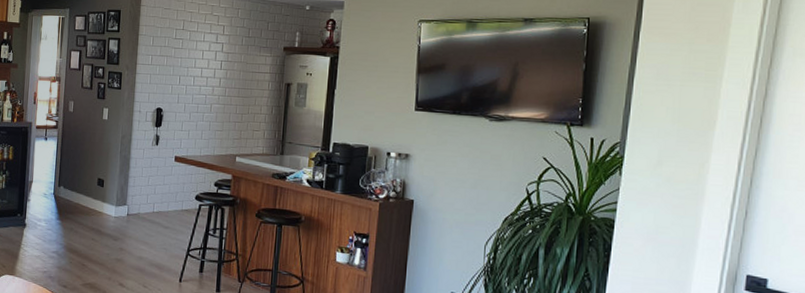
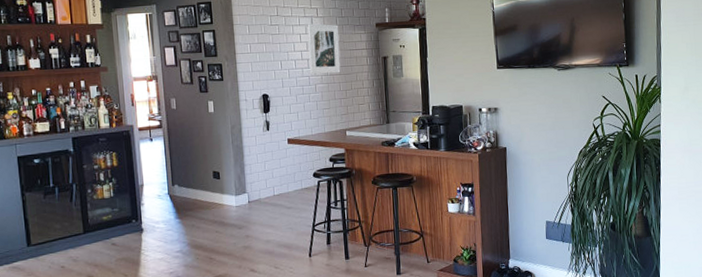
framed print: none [207,41,244,95] -> present [307,23,341,74]

